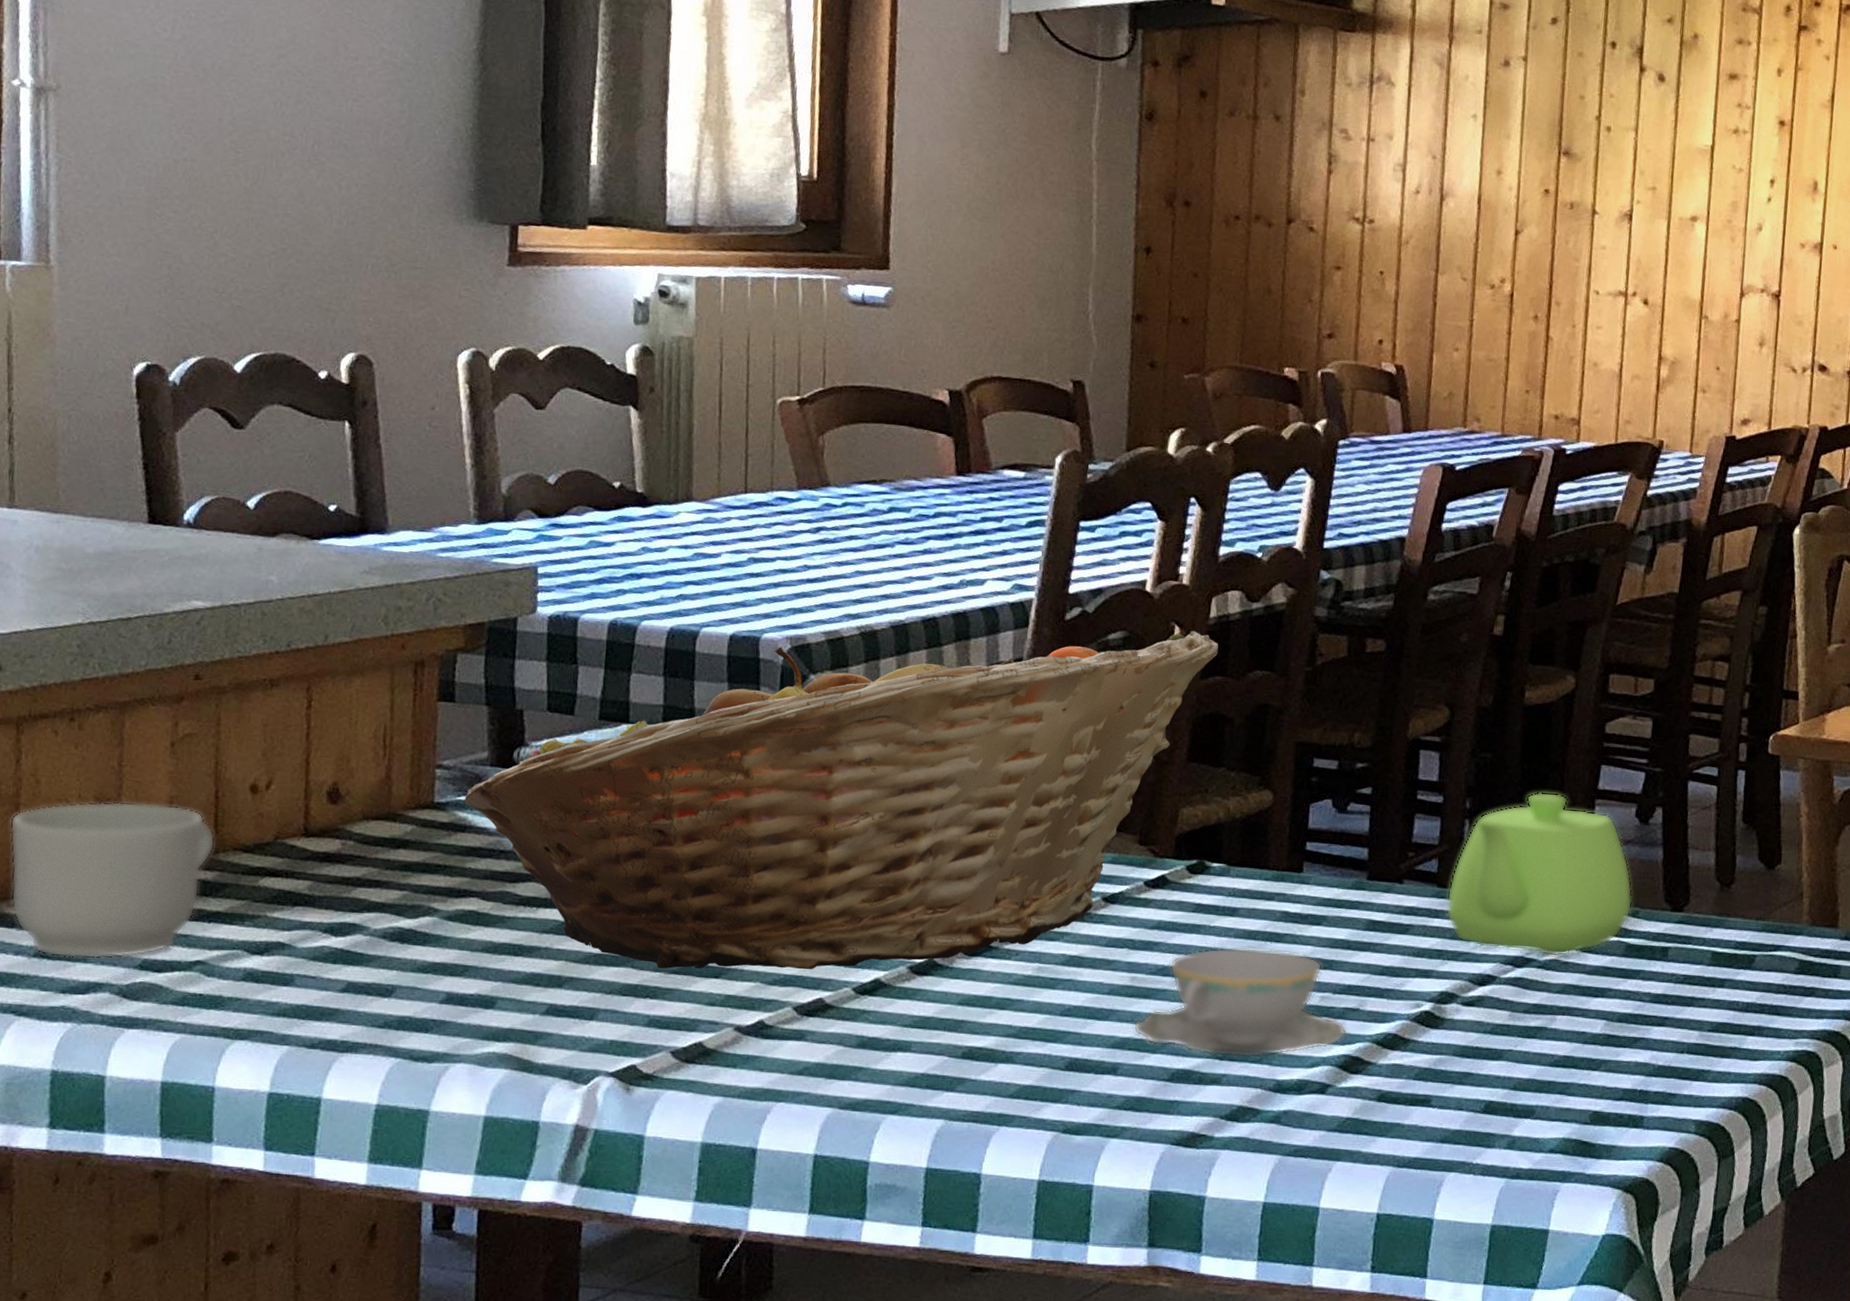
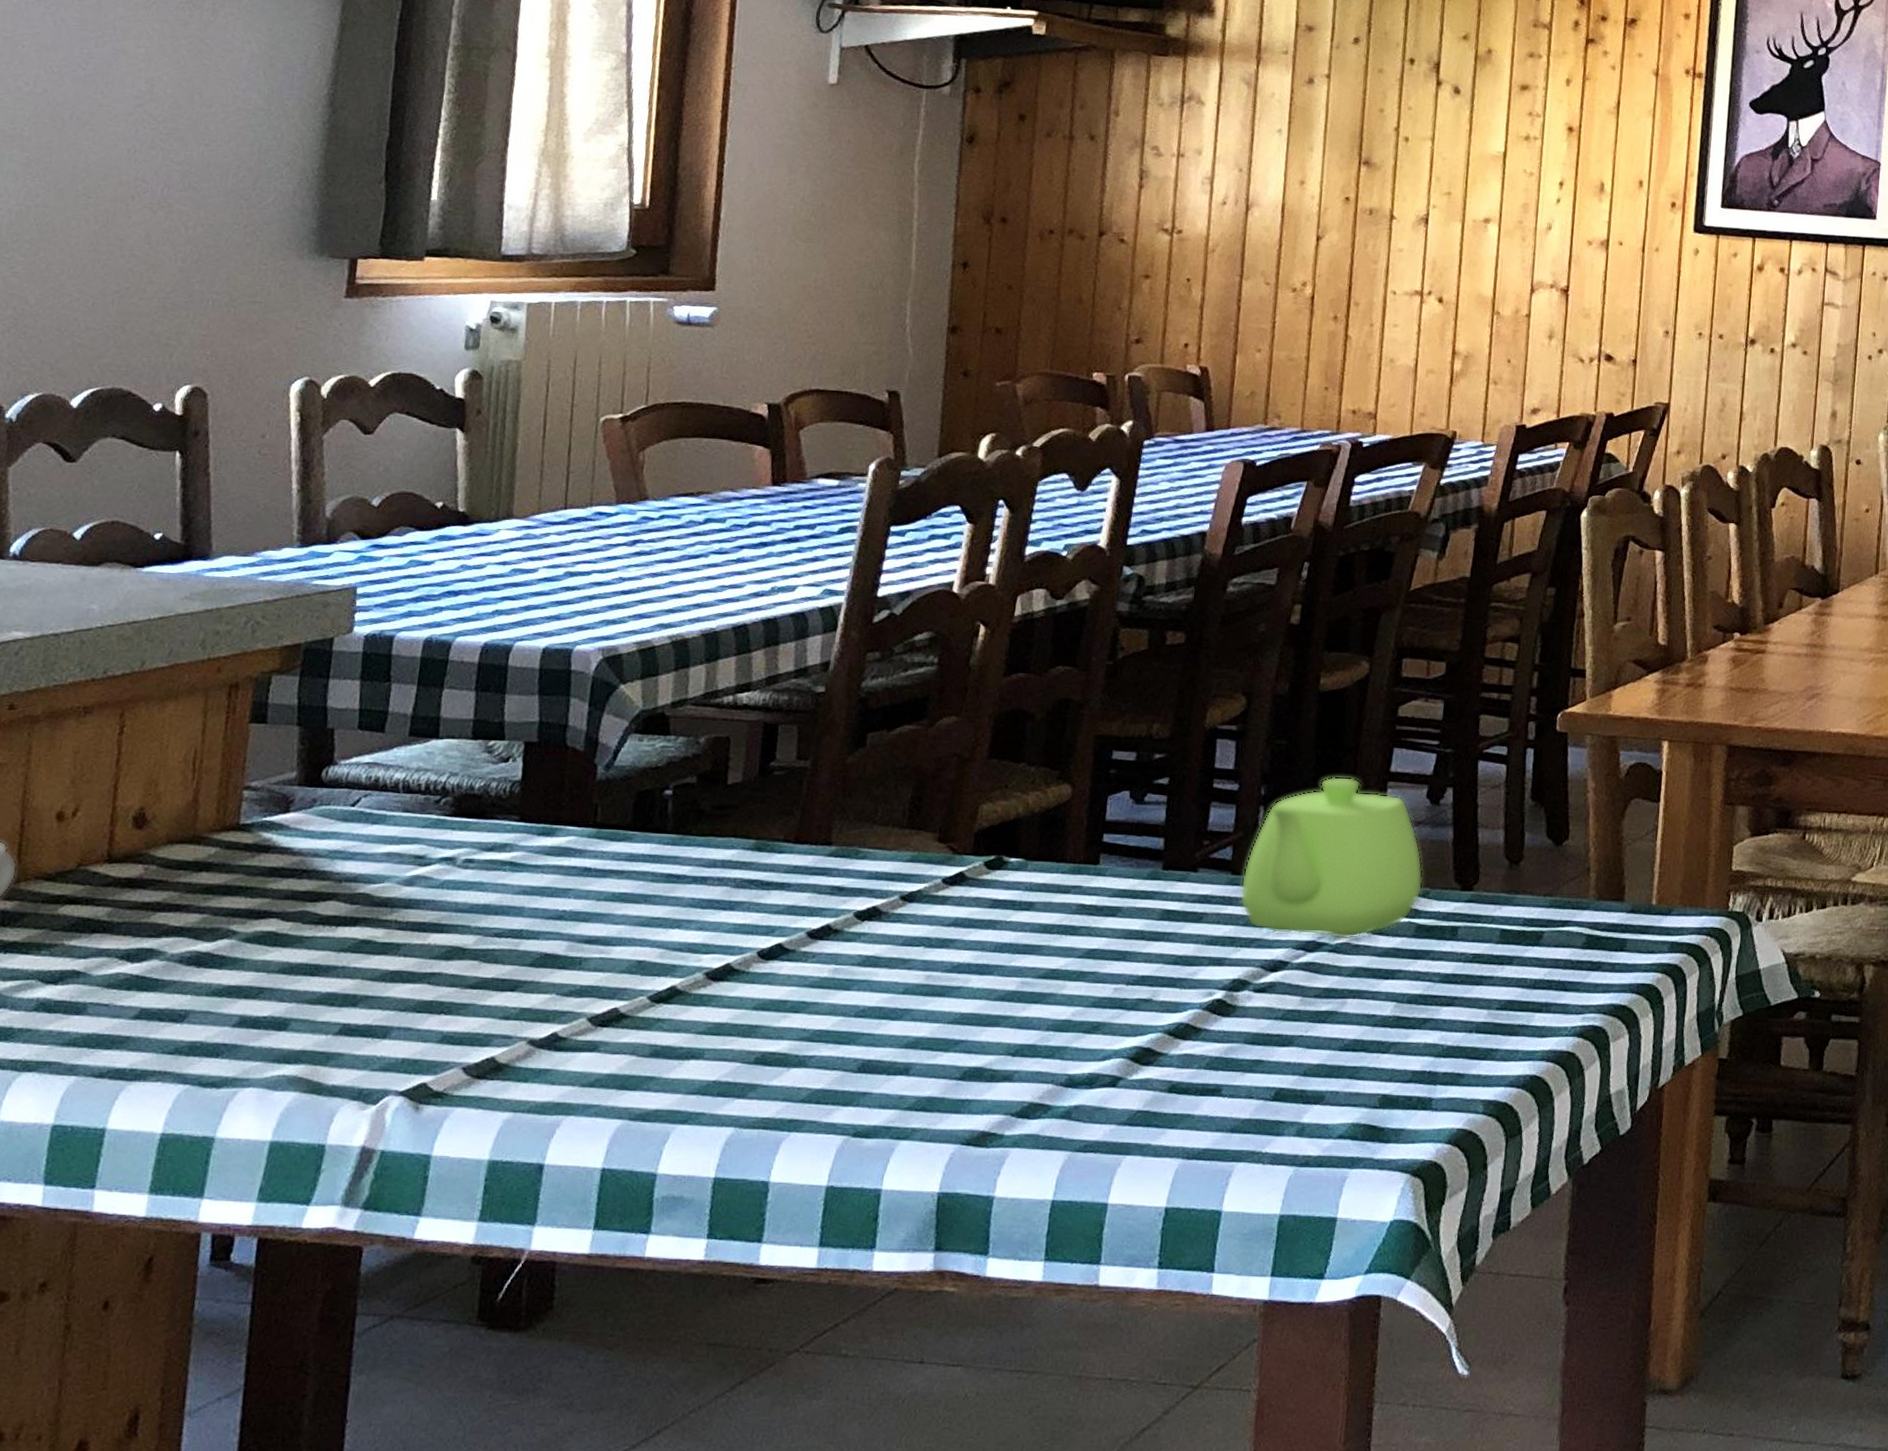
fruit basket: present [463,630,1219,970] -> none [268,629,1022,984]
teacup: present [1133,947,1347,1058] -> none [926,941,1139,1053]

